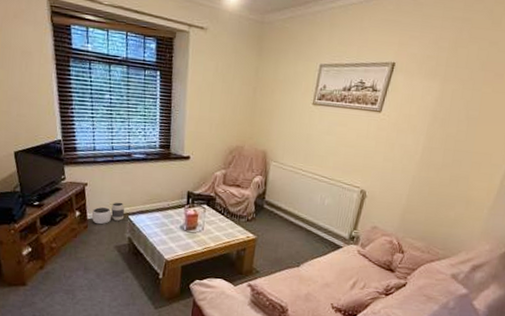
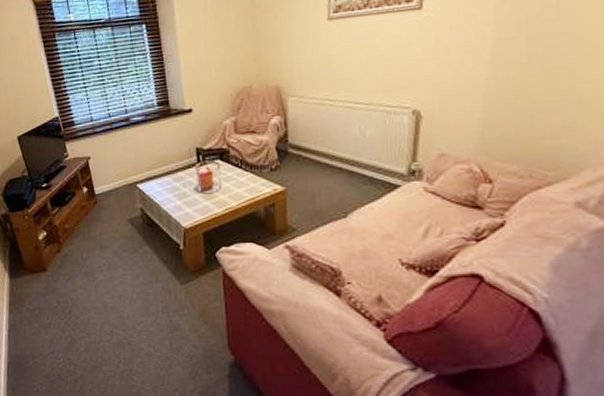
waste basket: present [91,202,125,225] -> none [99,171,133,199]

